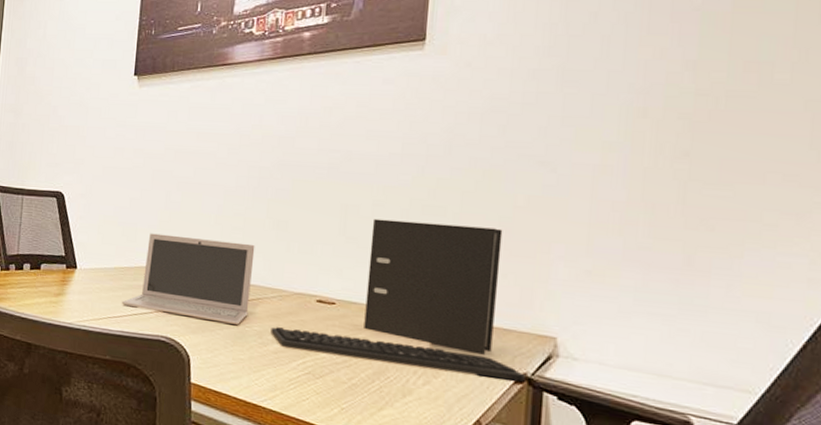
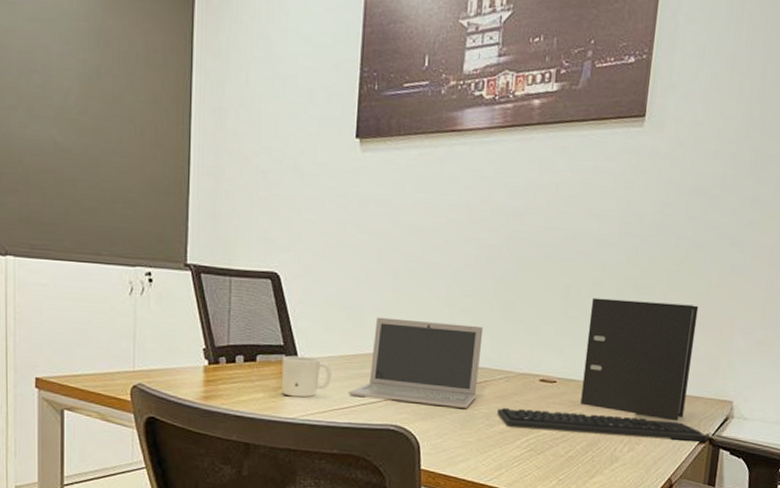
mug: none [61,265,107,305] -> present [281,355,332,398]

